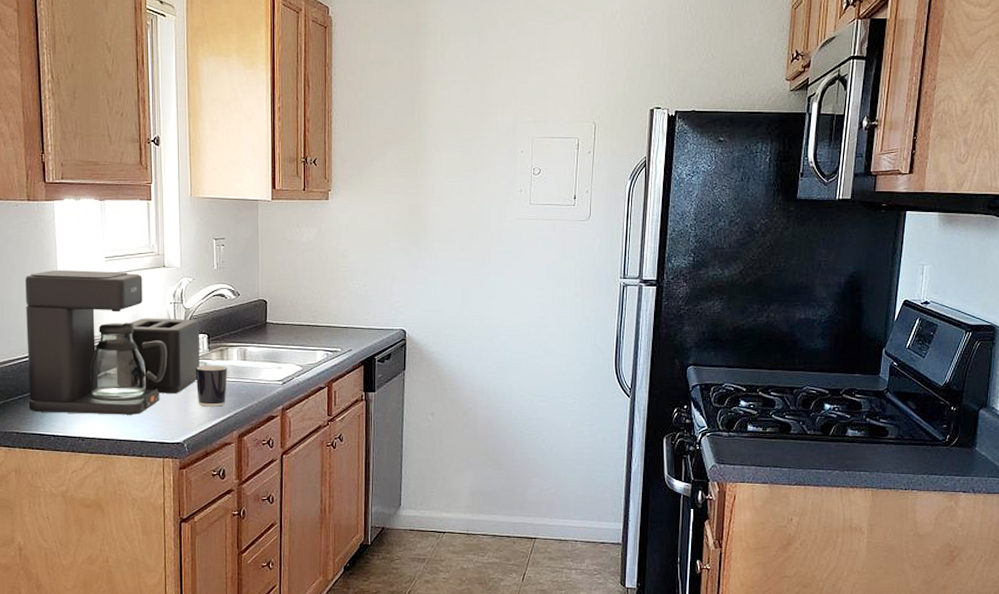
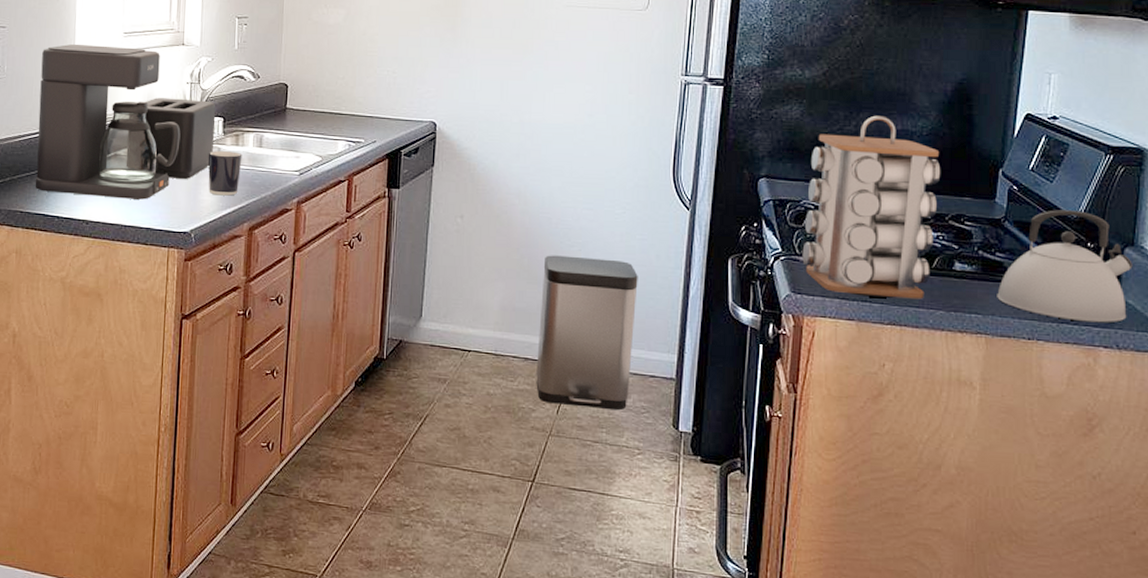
pedal bin: none [503,443,588,574] -> present [536,255,638,410]
spice rack: none [724,307,837,463] -> present [802,115,941,299]
kettle: none [881,380,986,472] -> present [997,210,1133,323]

